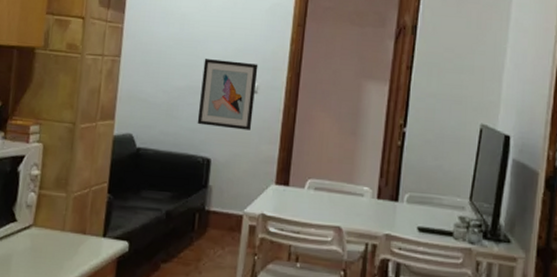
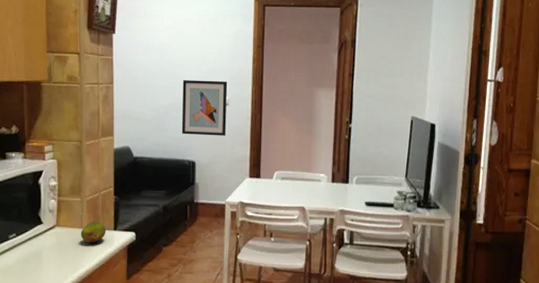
fruit: none [61,223,94,251] -> present [81,221,106,243]

